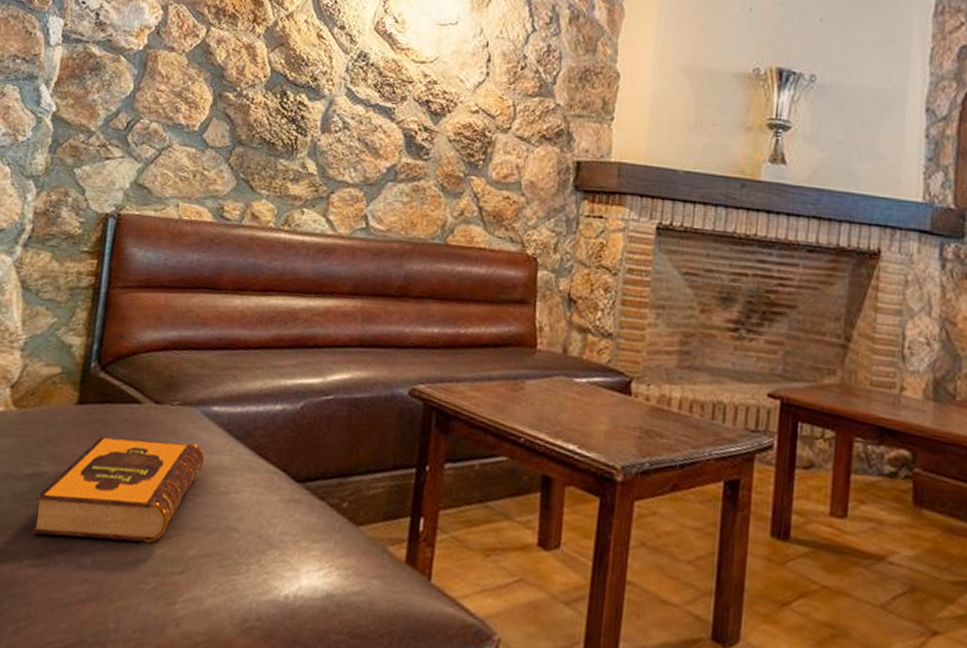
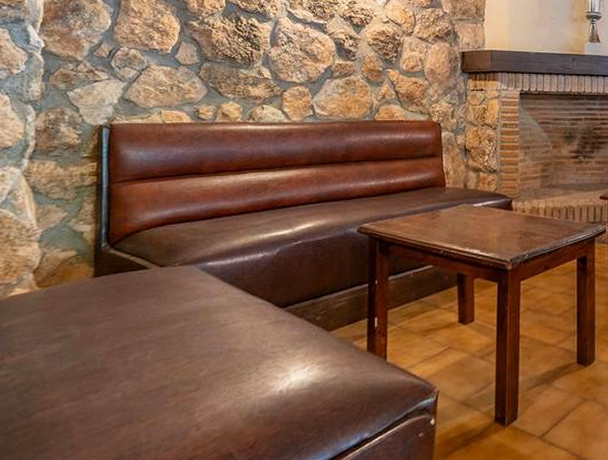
hardback book: present [31,436,205,543] -> none [66,292,206,383]

